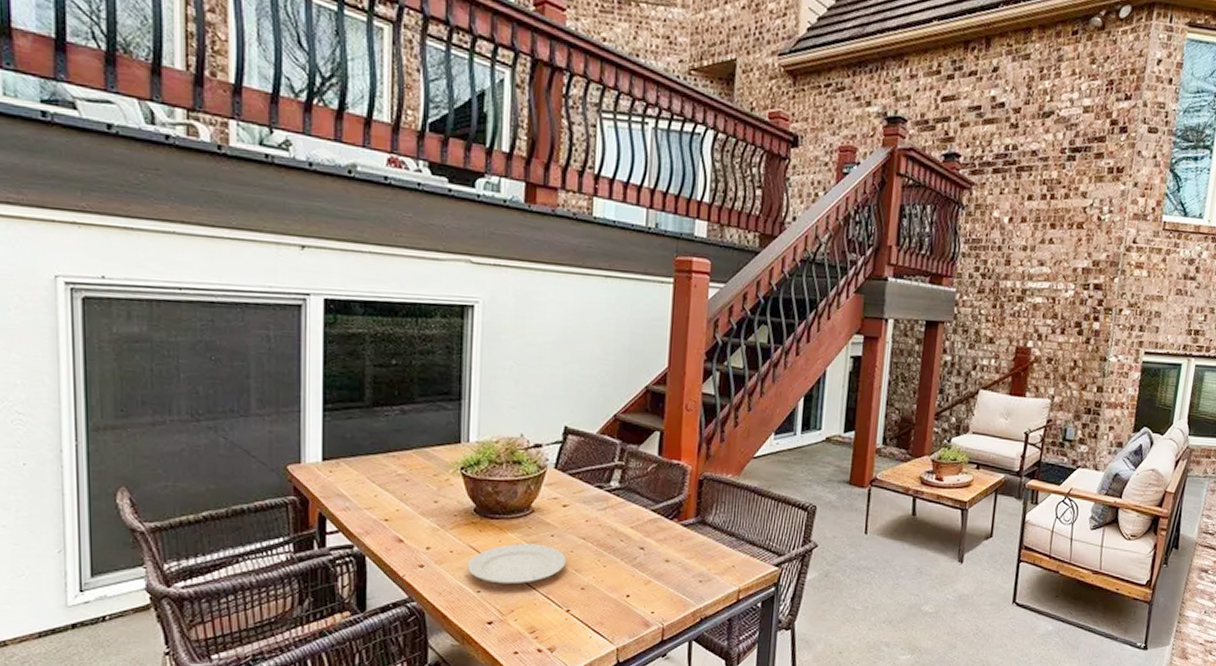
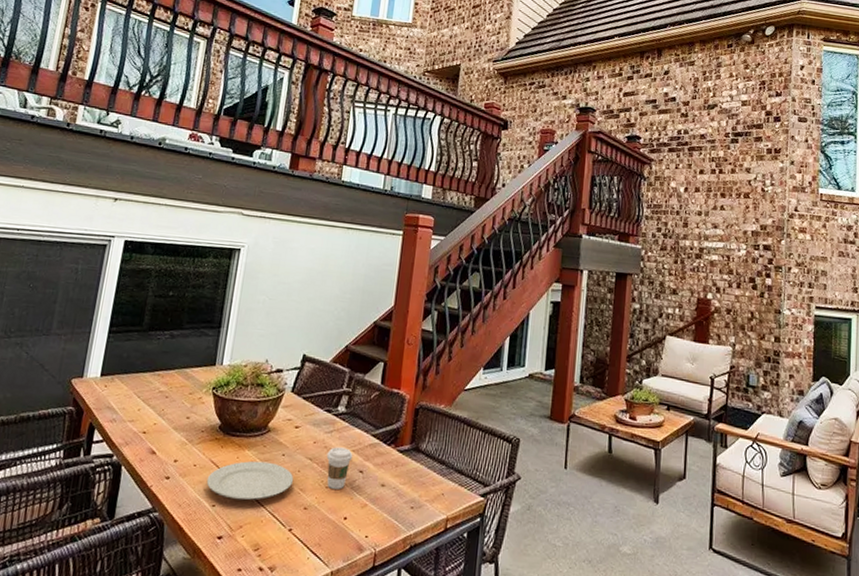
coffee cup: none [602,524,632,567] -> present [326,447,353,489]

